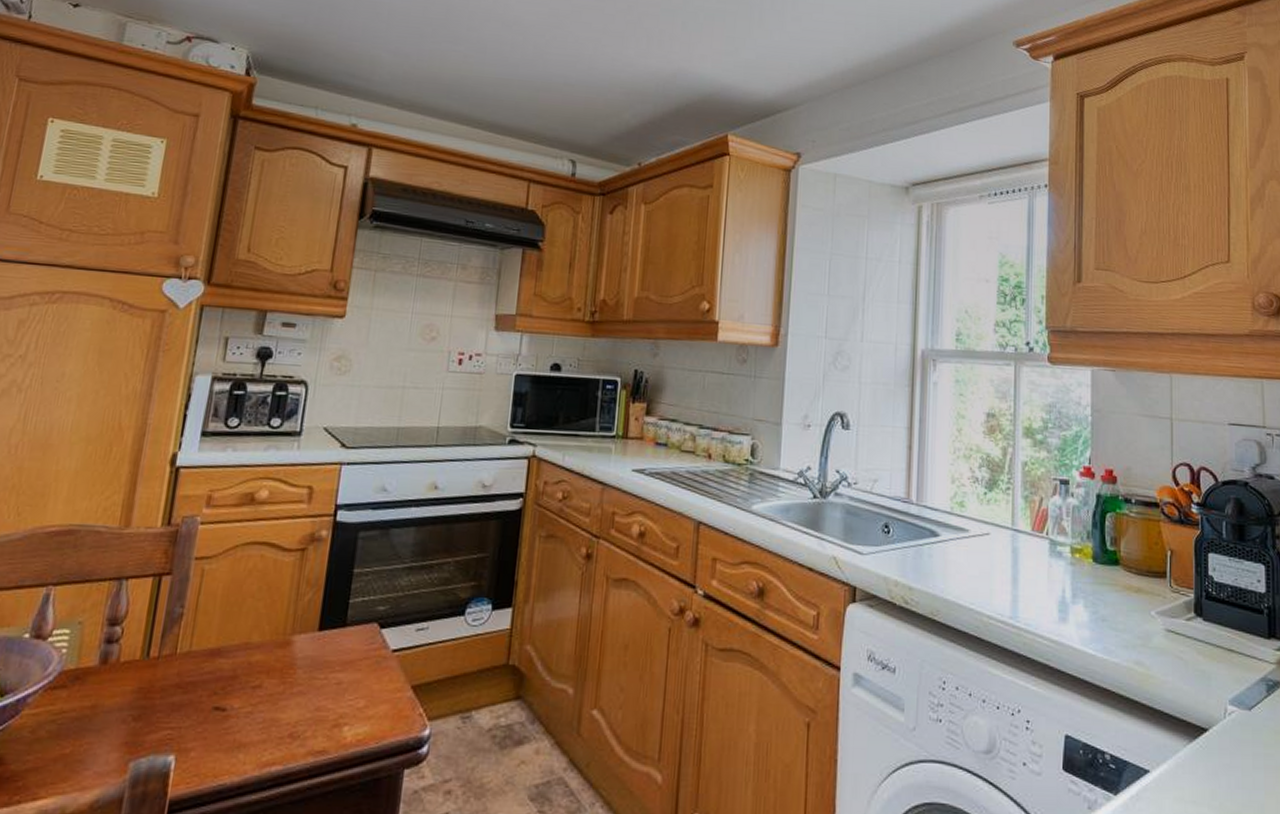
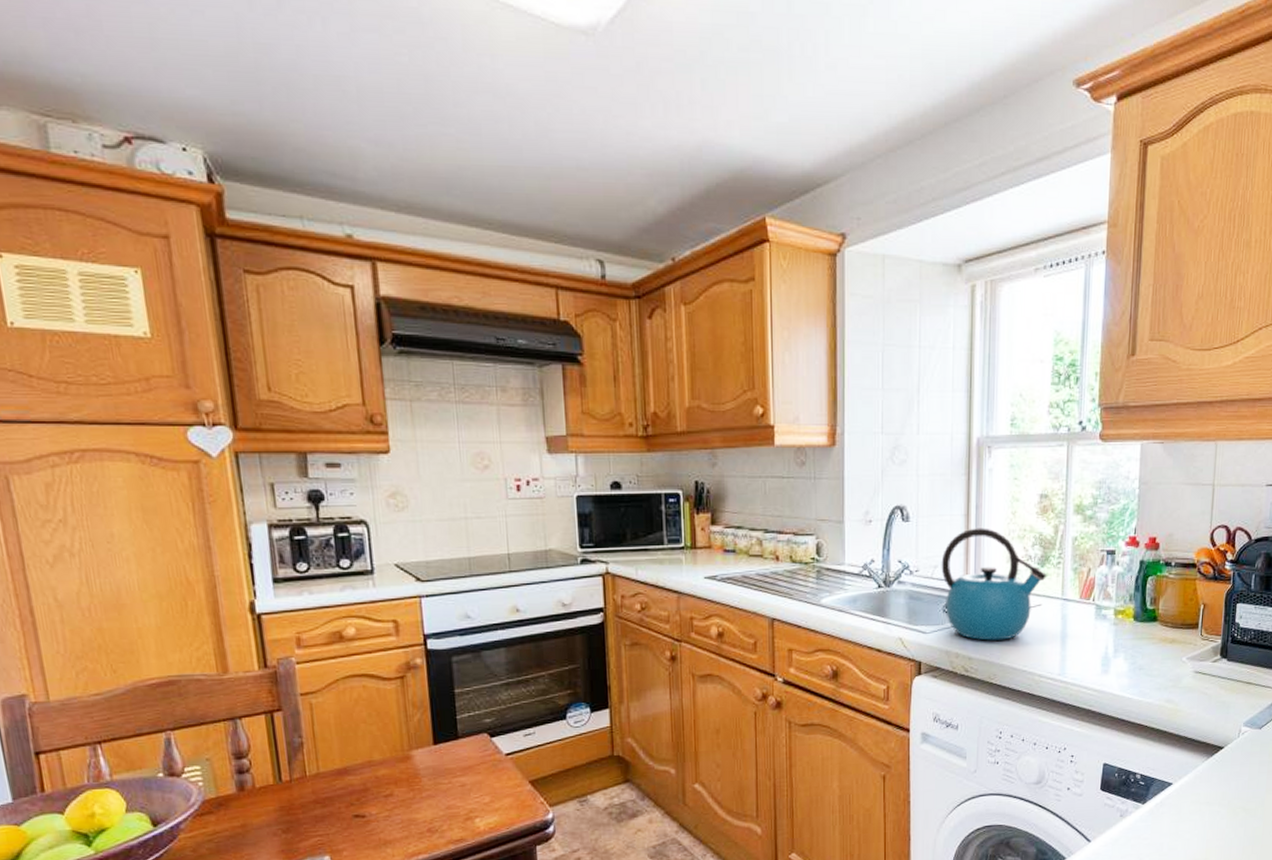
kettle: none [881,442,996,571] -> present [941,528,1048,641]

